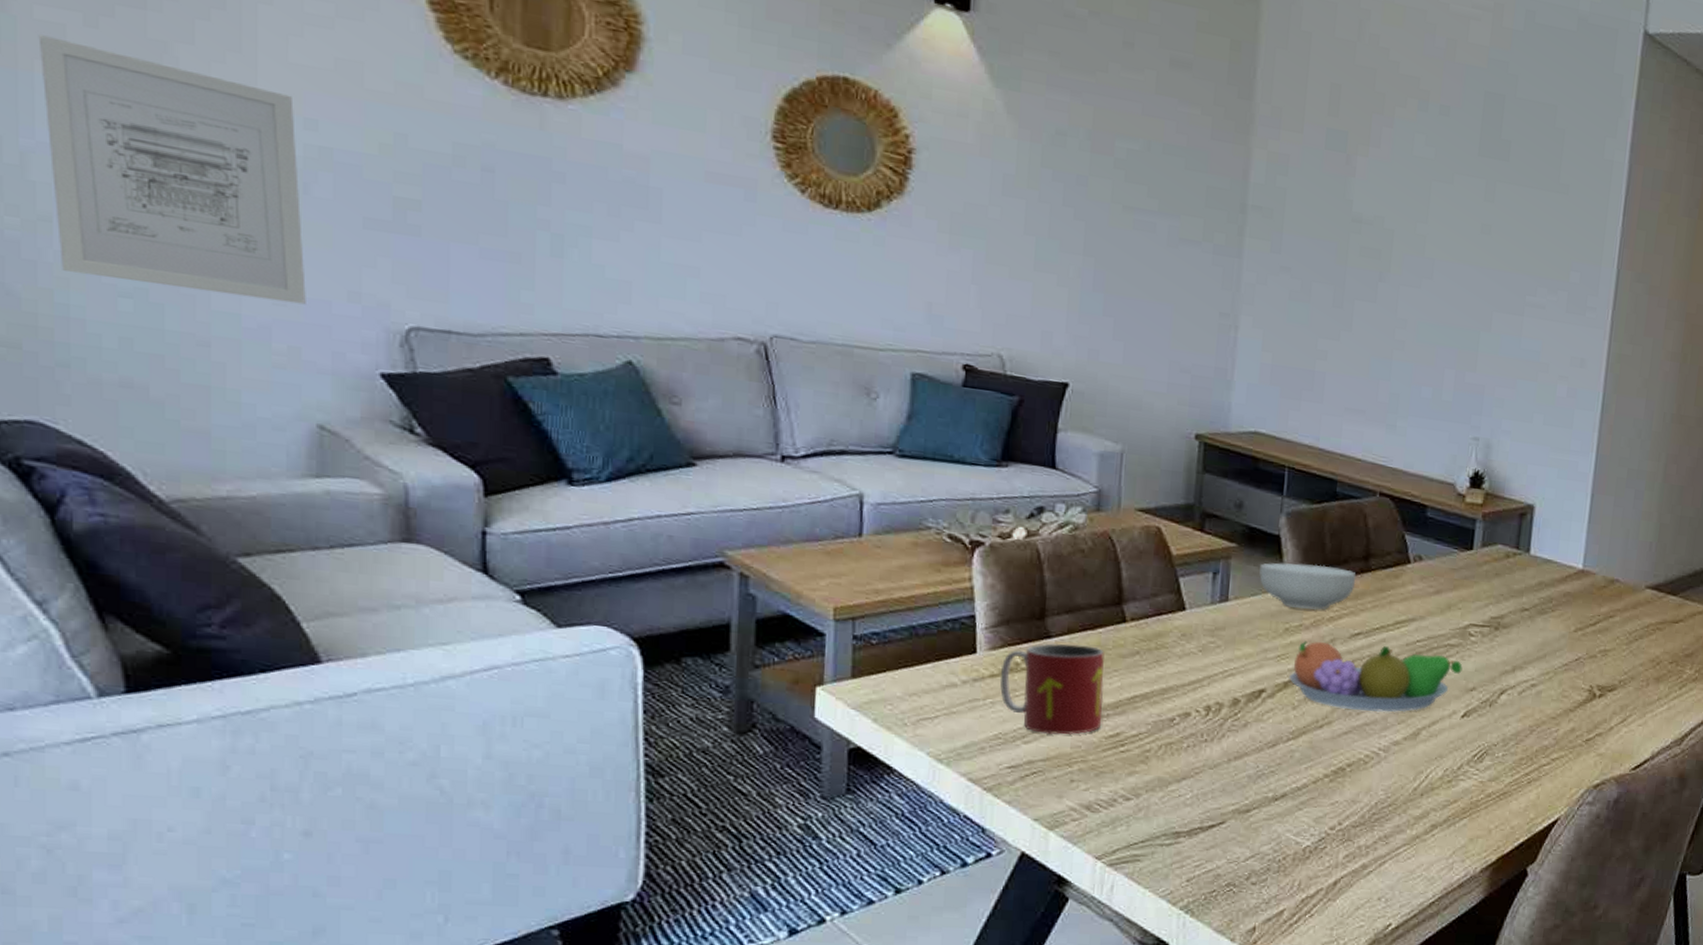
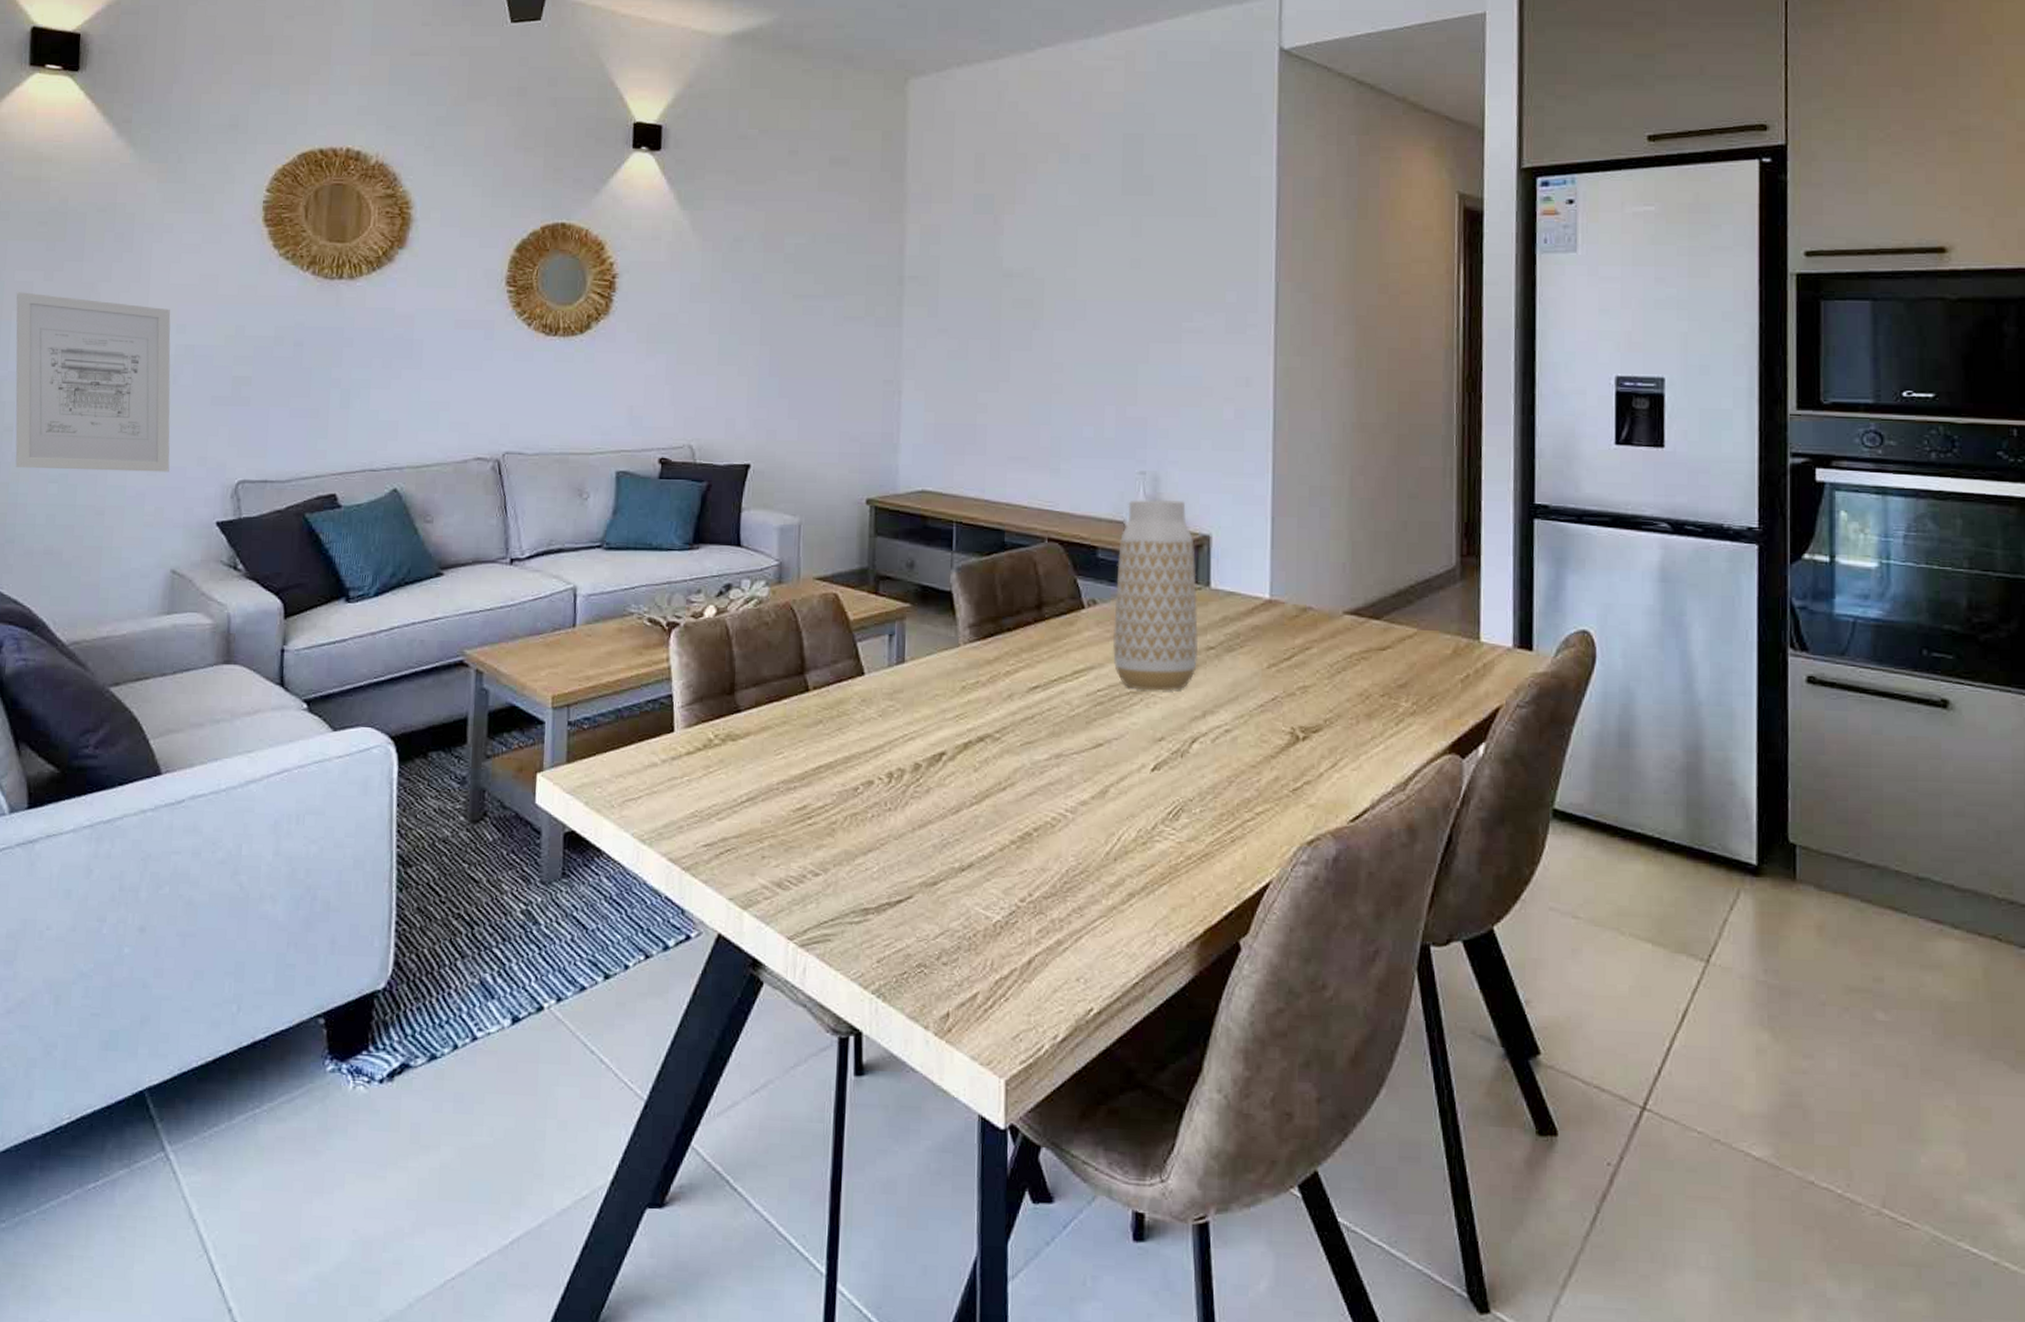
mug: present [1000,643,1105,735] -> none [695,716,790,811]
cereal bowl: present [1259,563,1357,611] -> none [934,617,1030,666]
fruit bowl: present [1288,641,1463,713] -> none [968,697,1148,771]
vase: none [1434,464,1519,646] -> present [1113,500,1199,691]

